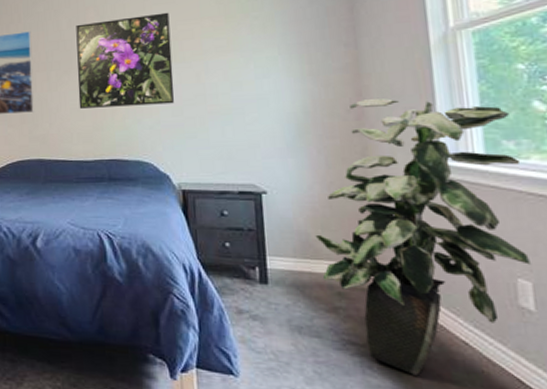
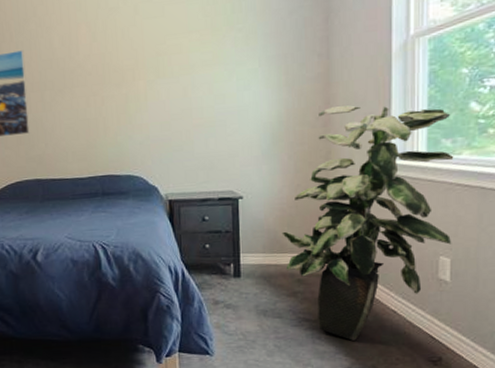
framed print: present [76,12,175,109] -> none [68,26,163,128]

